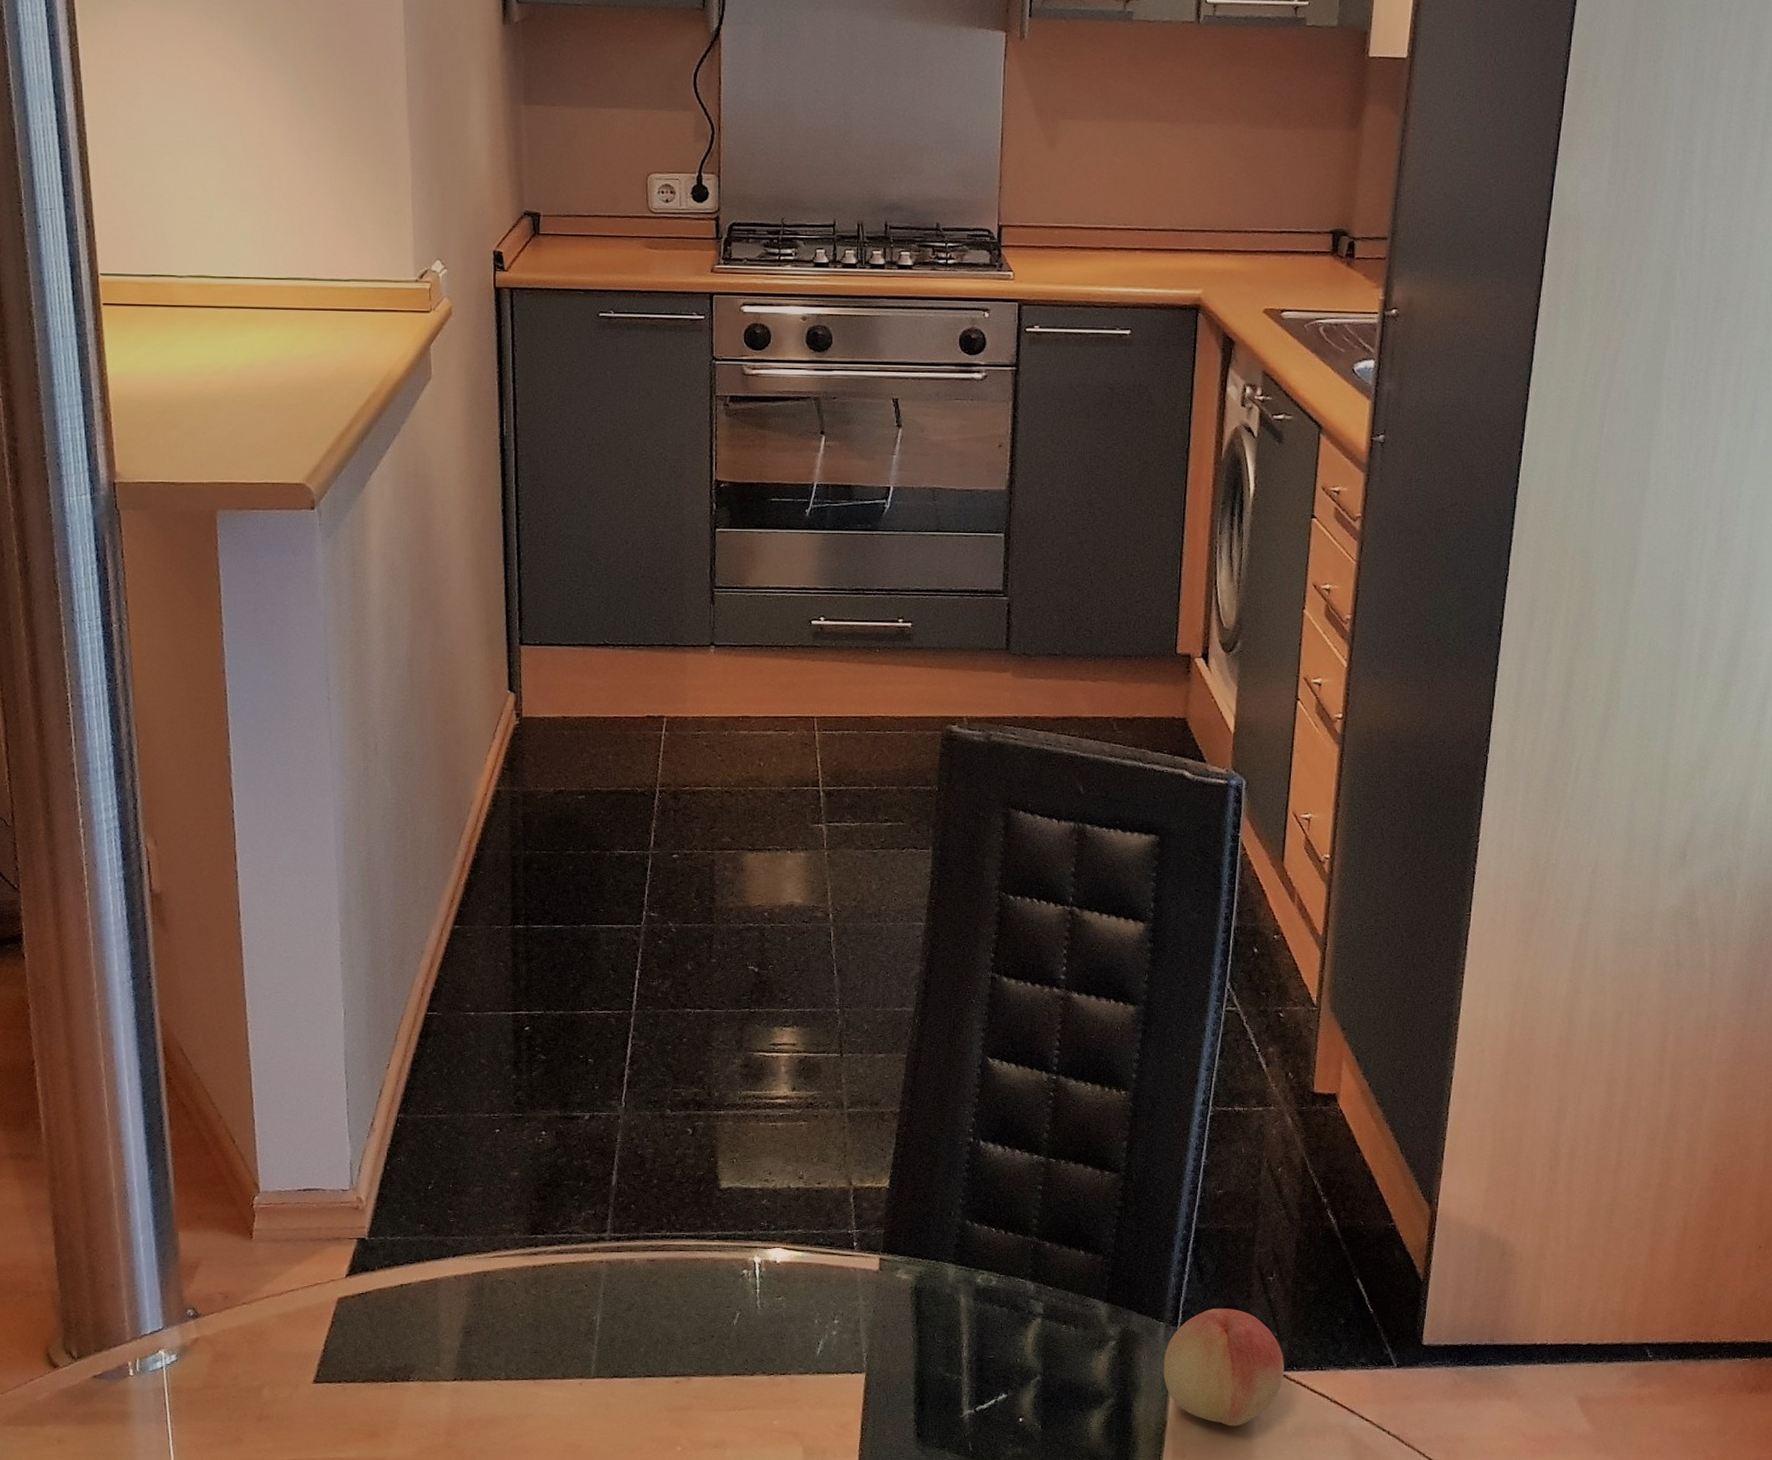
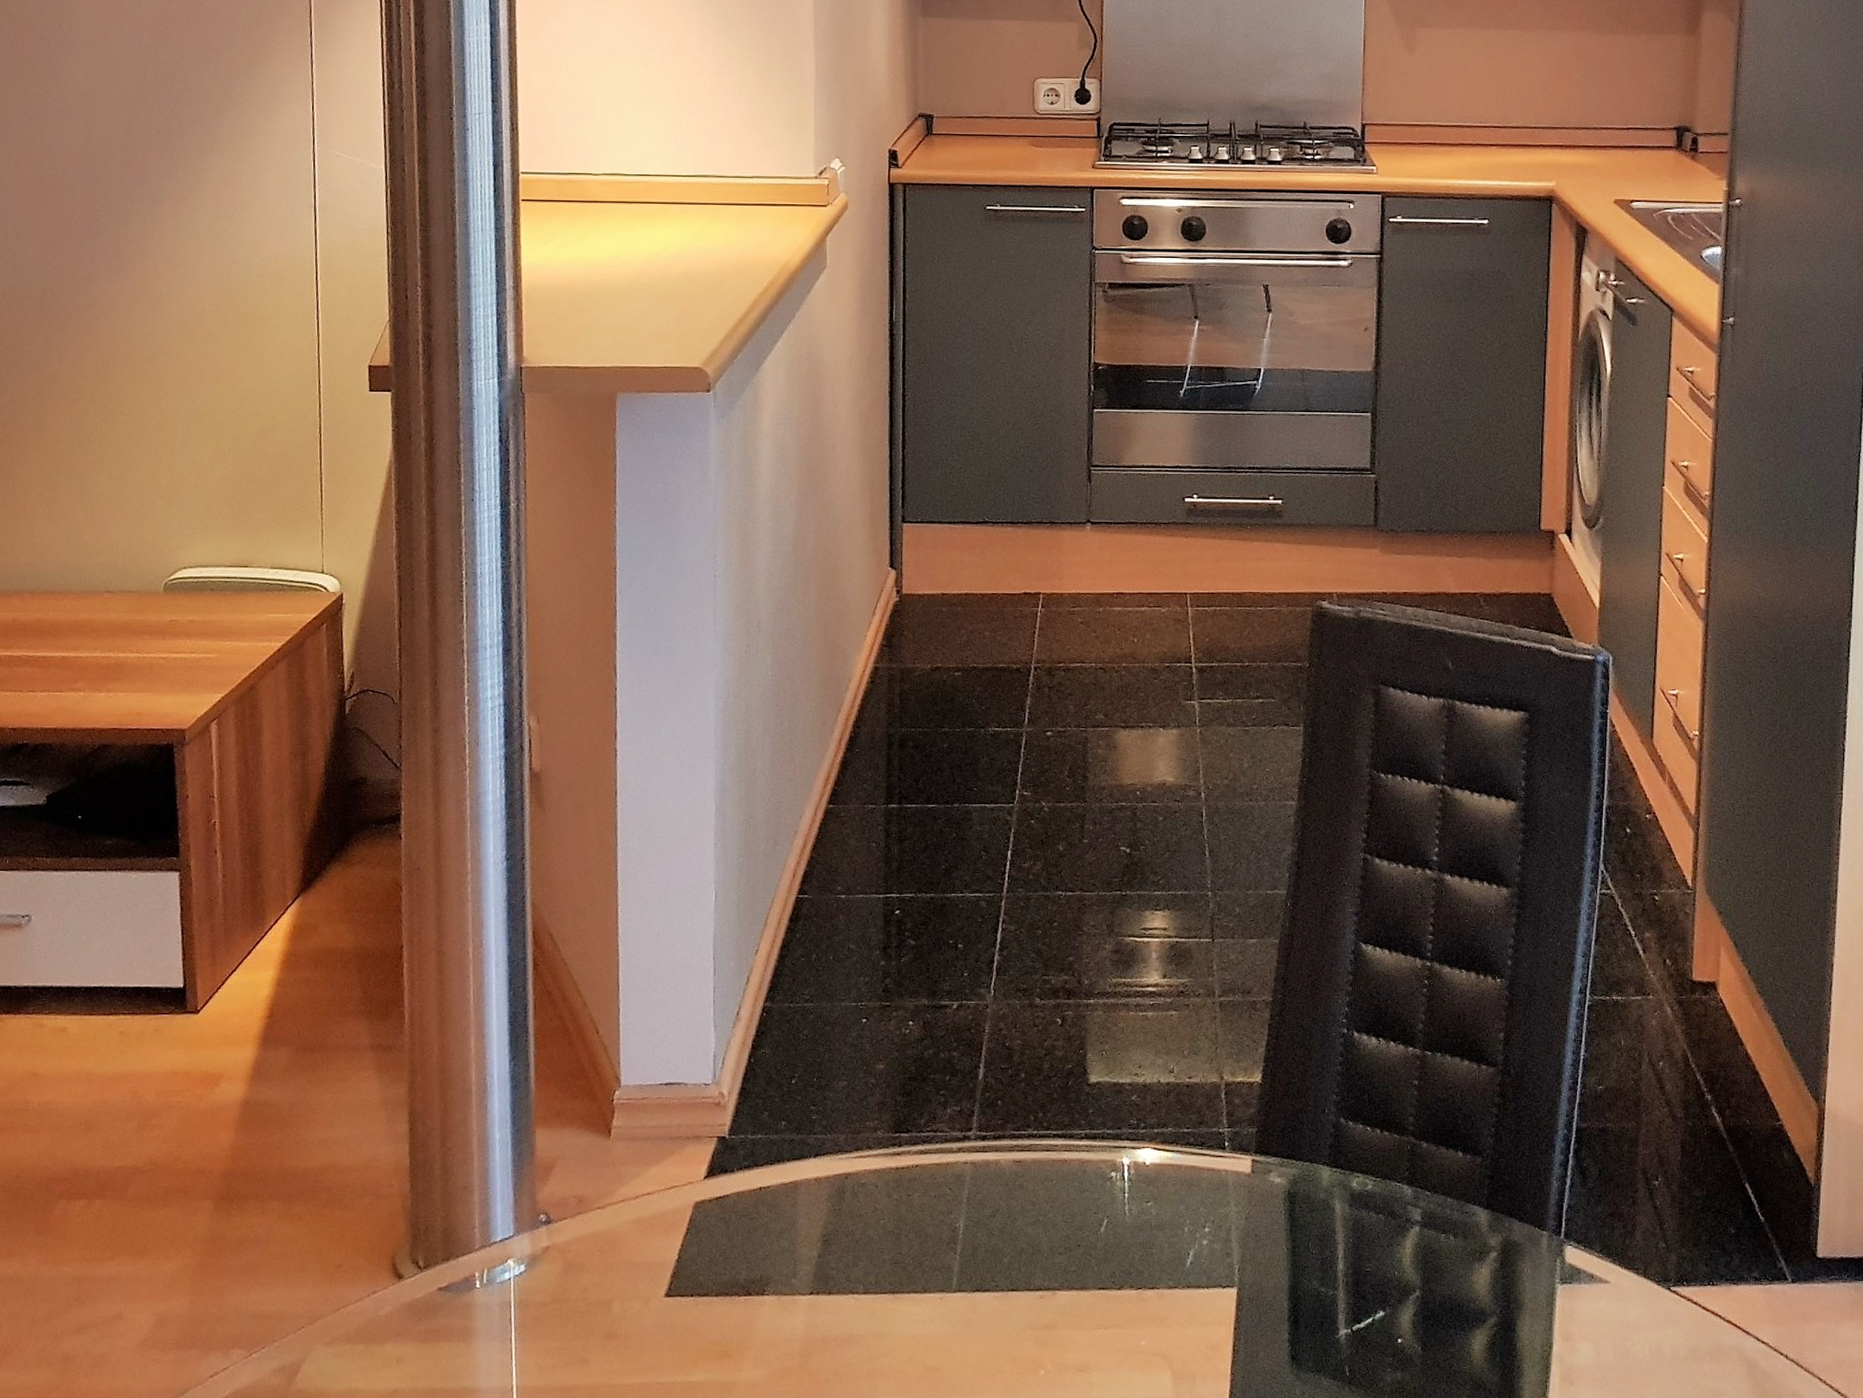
fruit: present [1163,1309,1285,1427] -> none [1547,1216,1674,1349]

